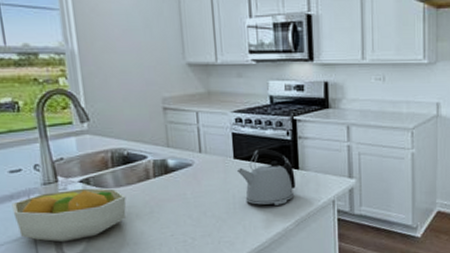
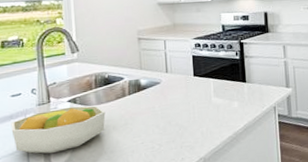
kettle: present [236,148,296,205] -> none [196,67,244,114]

